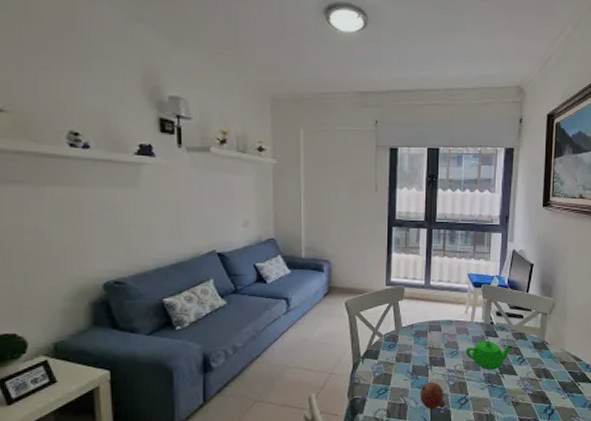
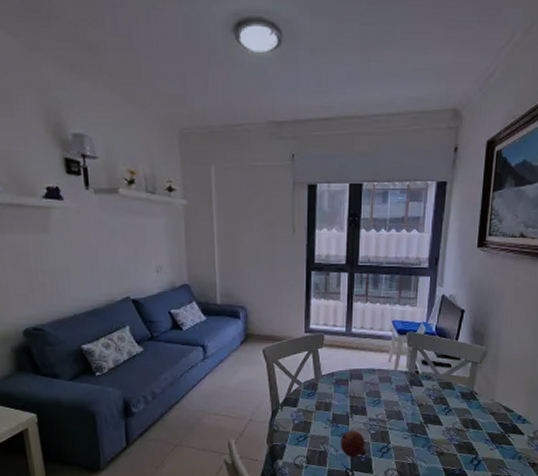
teapot: present [466,340,513,371] -> none [388,389,439,420]

